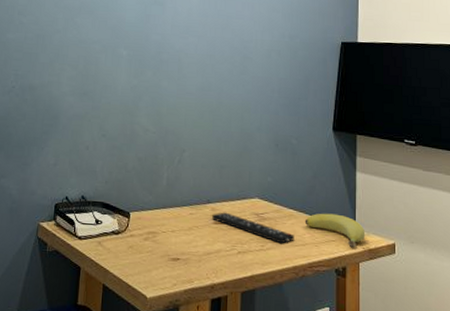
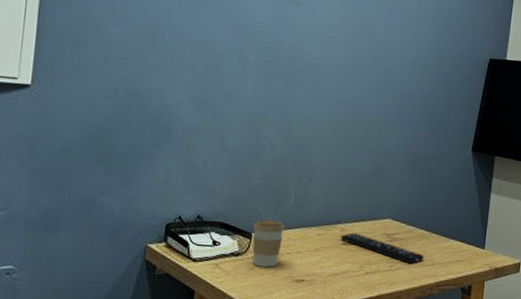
coffee cup: none [130,199,160,246] -> present [252,219,285,267]
banana: present [304,213,366,248] -> none [435,233,494,267]

